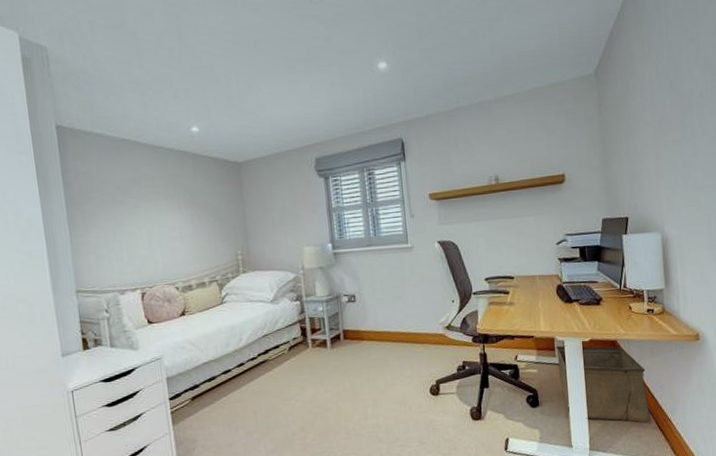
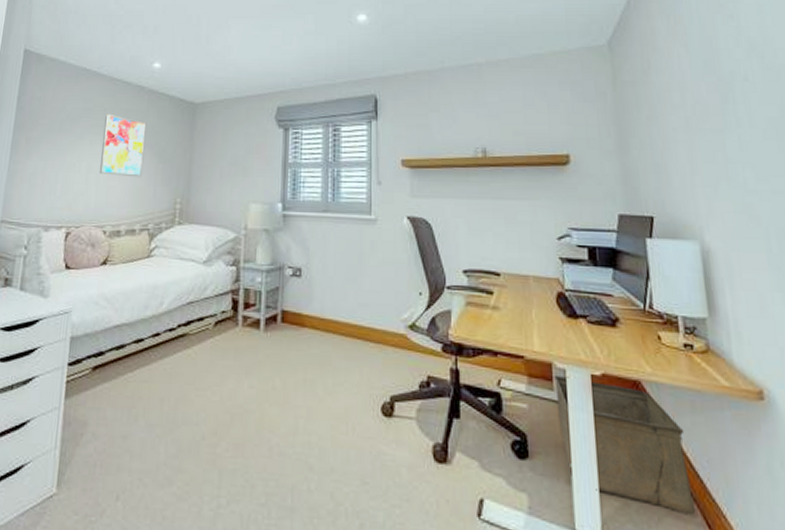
wall art: none [154,181,202,238] -> present [99,113,147,178]

